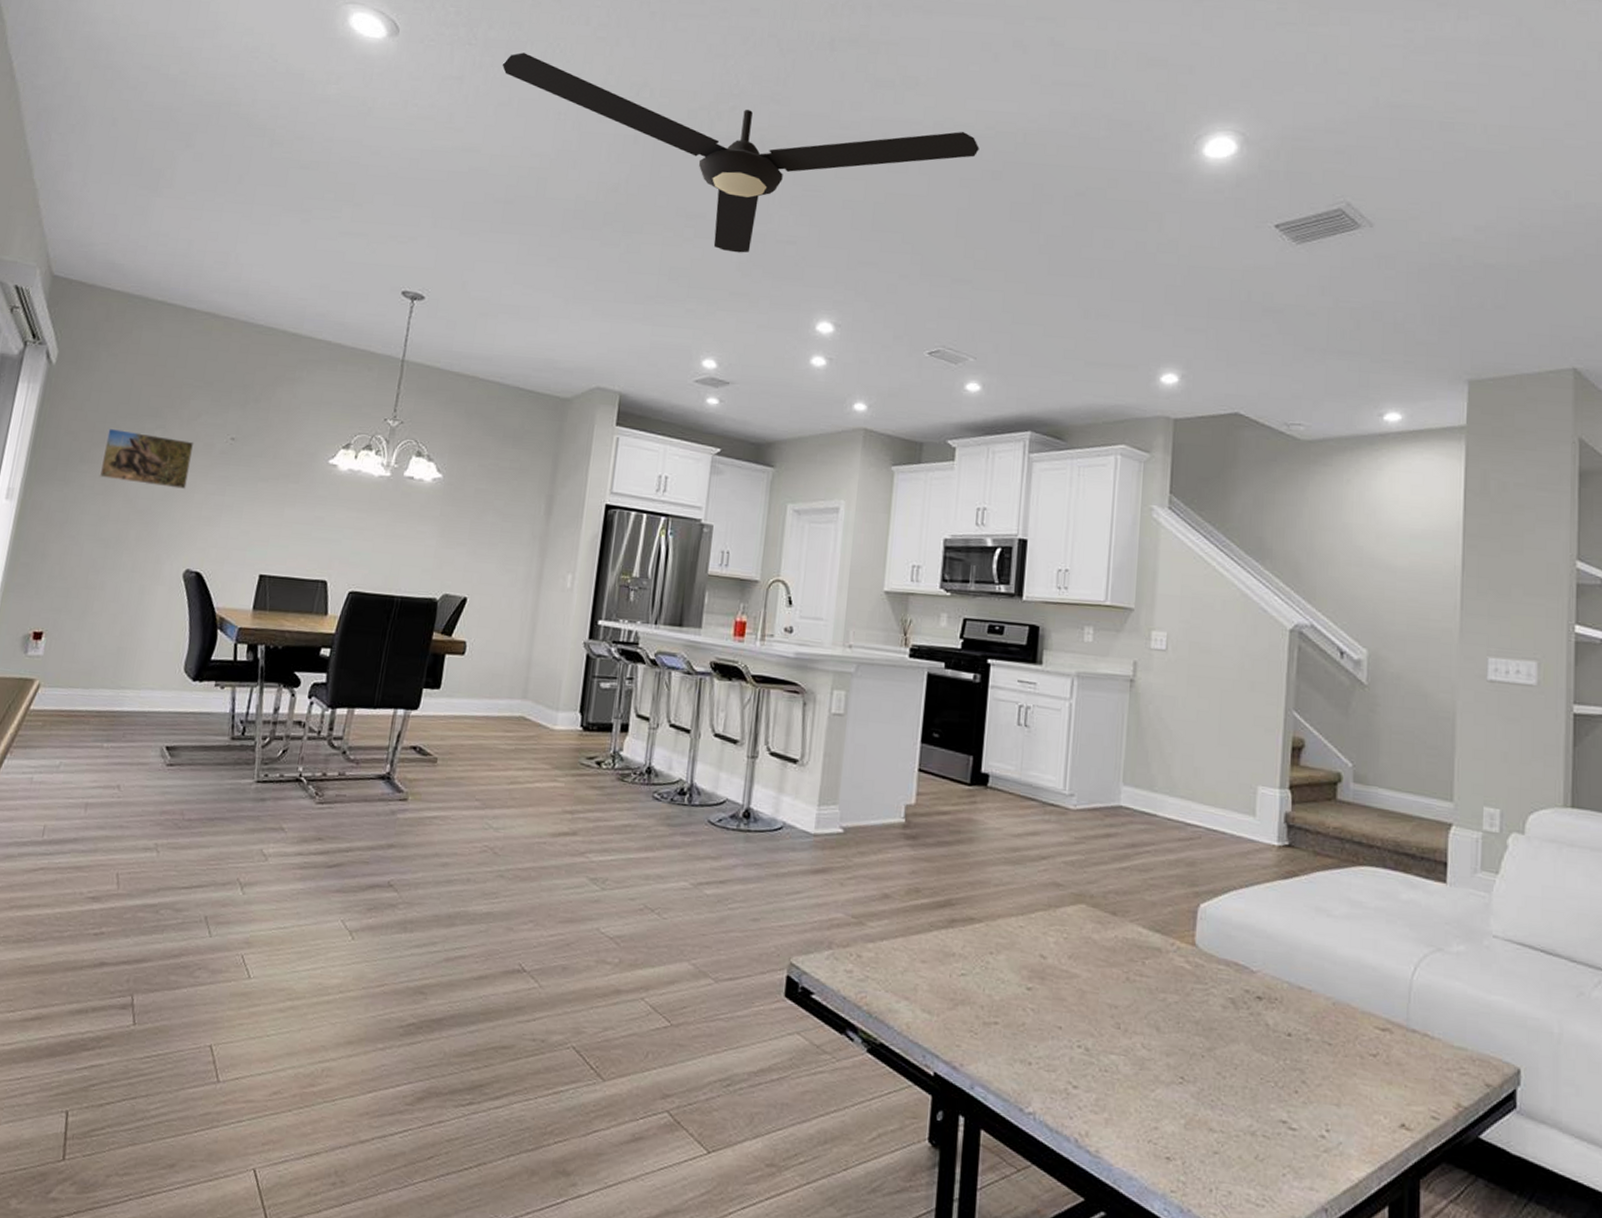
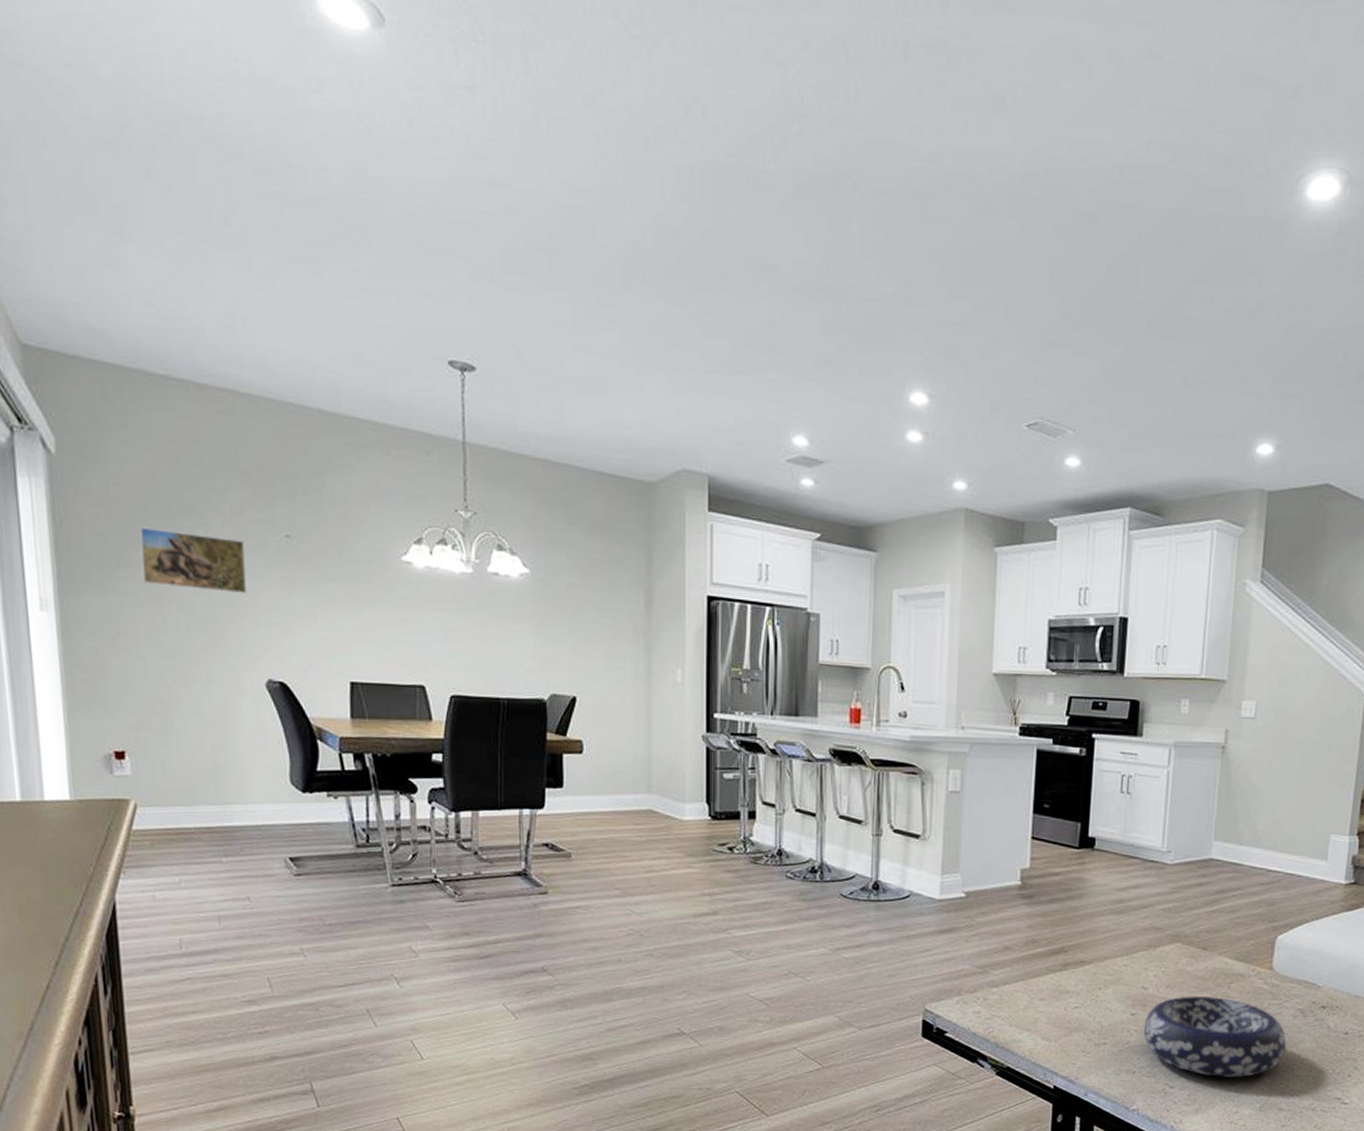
ceiling fan: present [502,52,979,253] -> none [520,54,1073,313]
decorative bowl: none [1041,970,1216,1082] -> present [1143,996,1287,1078]

